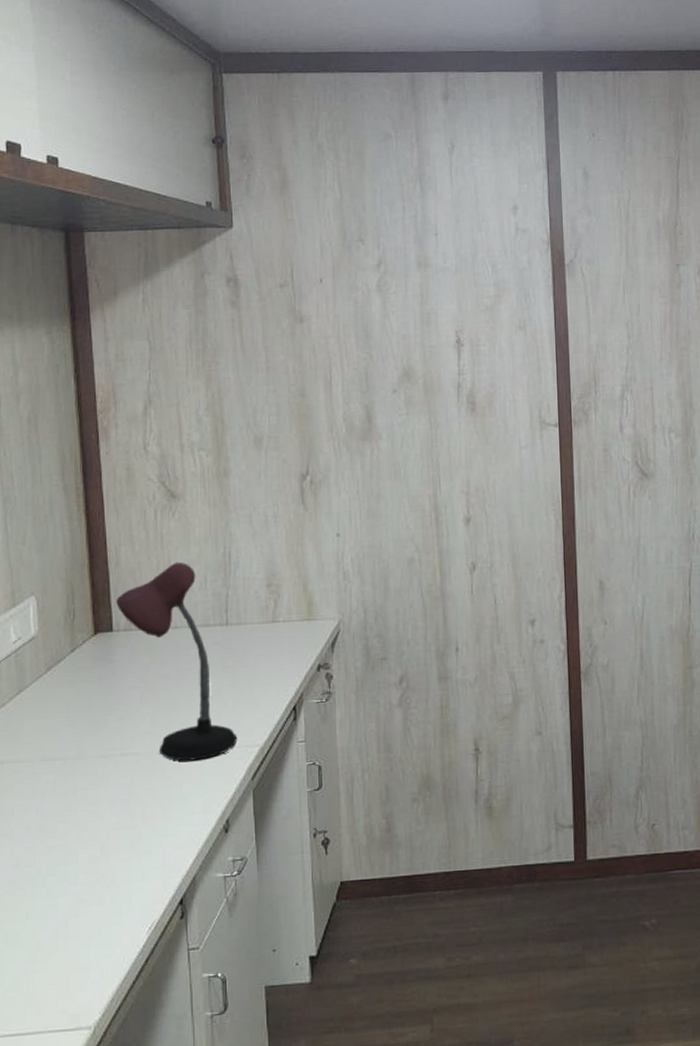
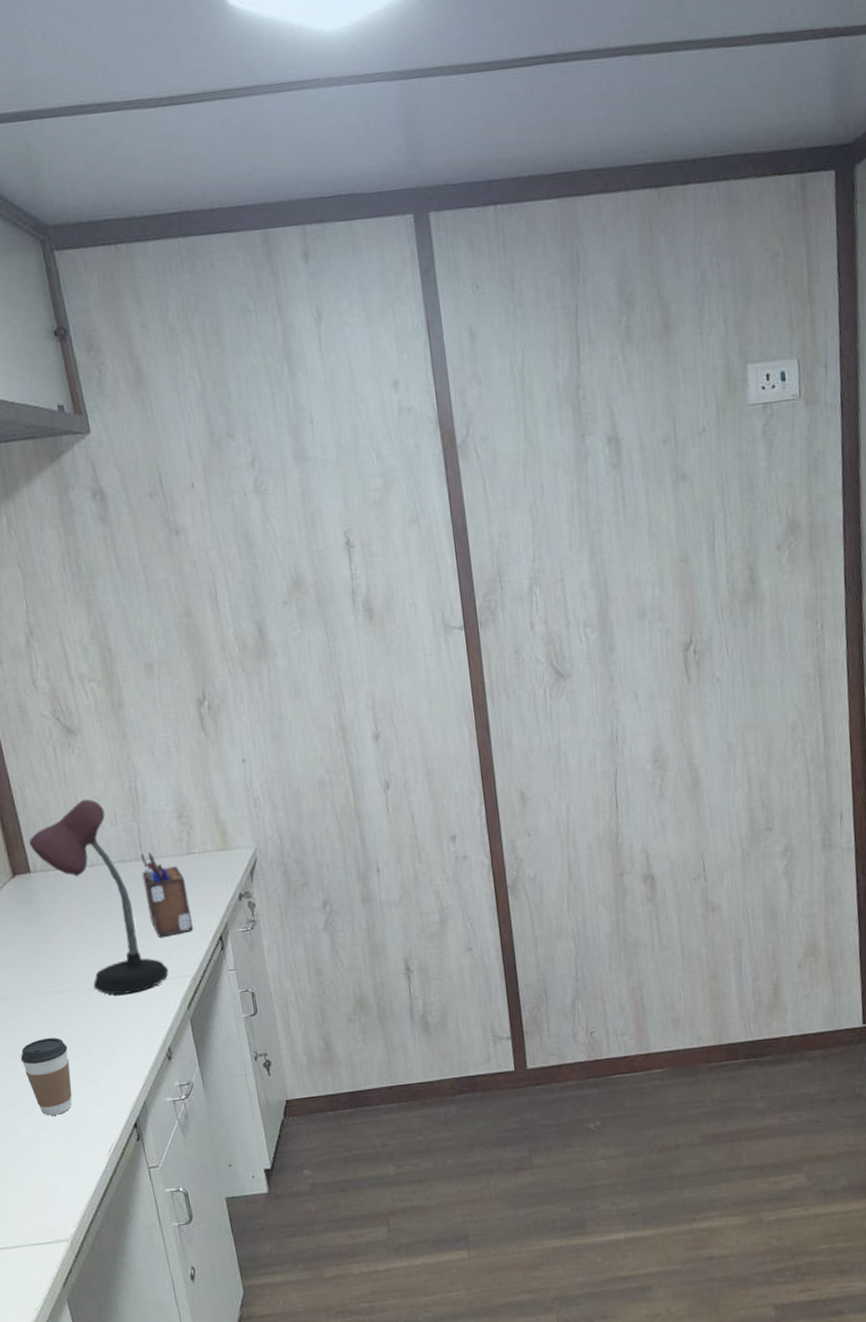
coffee cup: none [71,802,123,887] -> present [20,1037,72,1116]
desk organizer: none [224,617,268,704] -> present [140,851,193,937]

